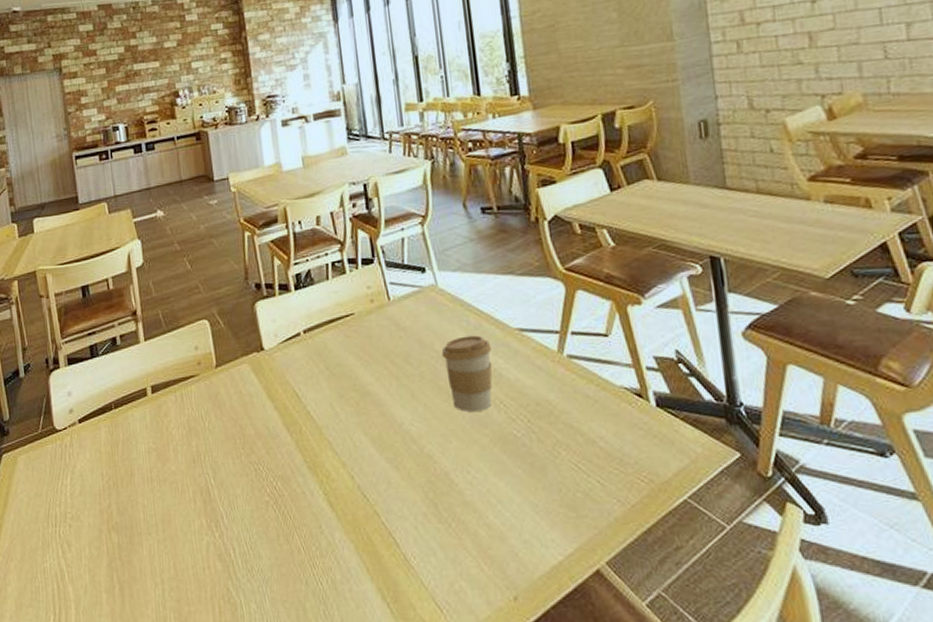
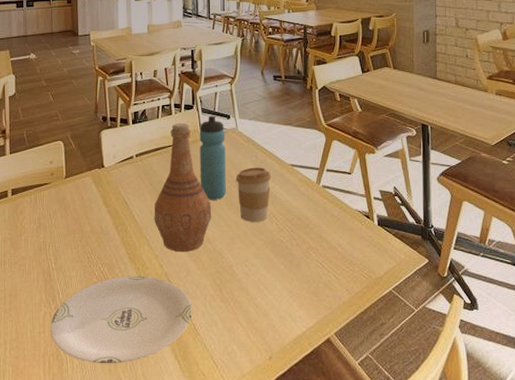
plate: none [216,490,401,608] -> present [50,276,192,364]
vase: none [334,283,414,458] -> present [154,123,212,253]
water bottle: none [385,269,430,385] -> present [199,115,226,200]

